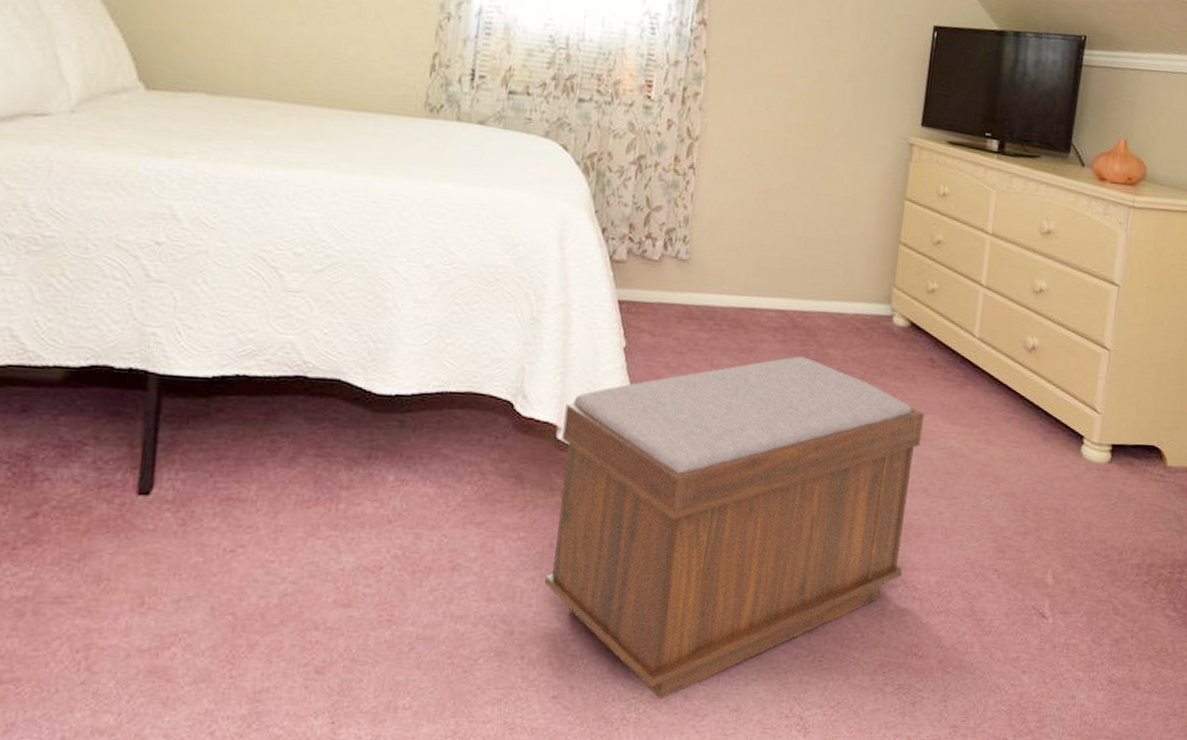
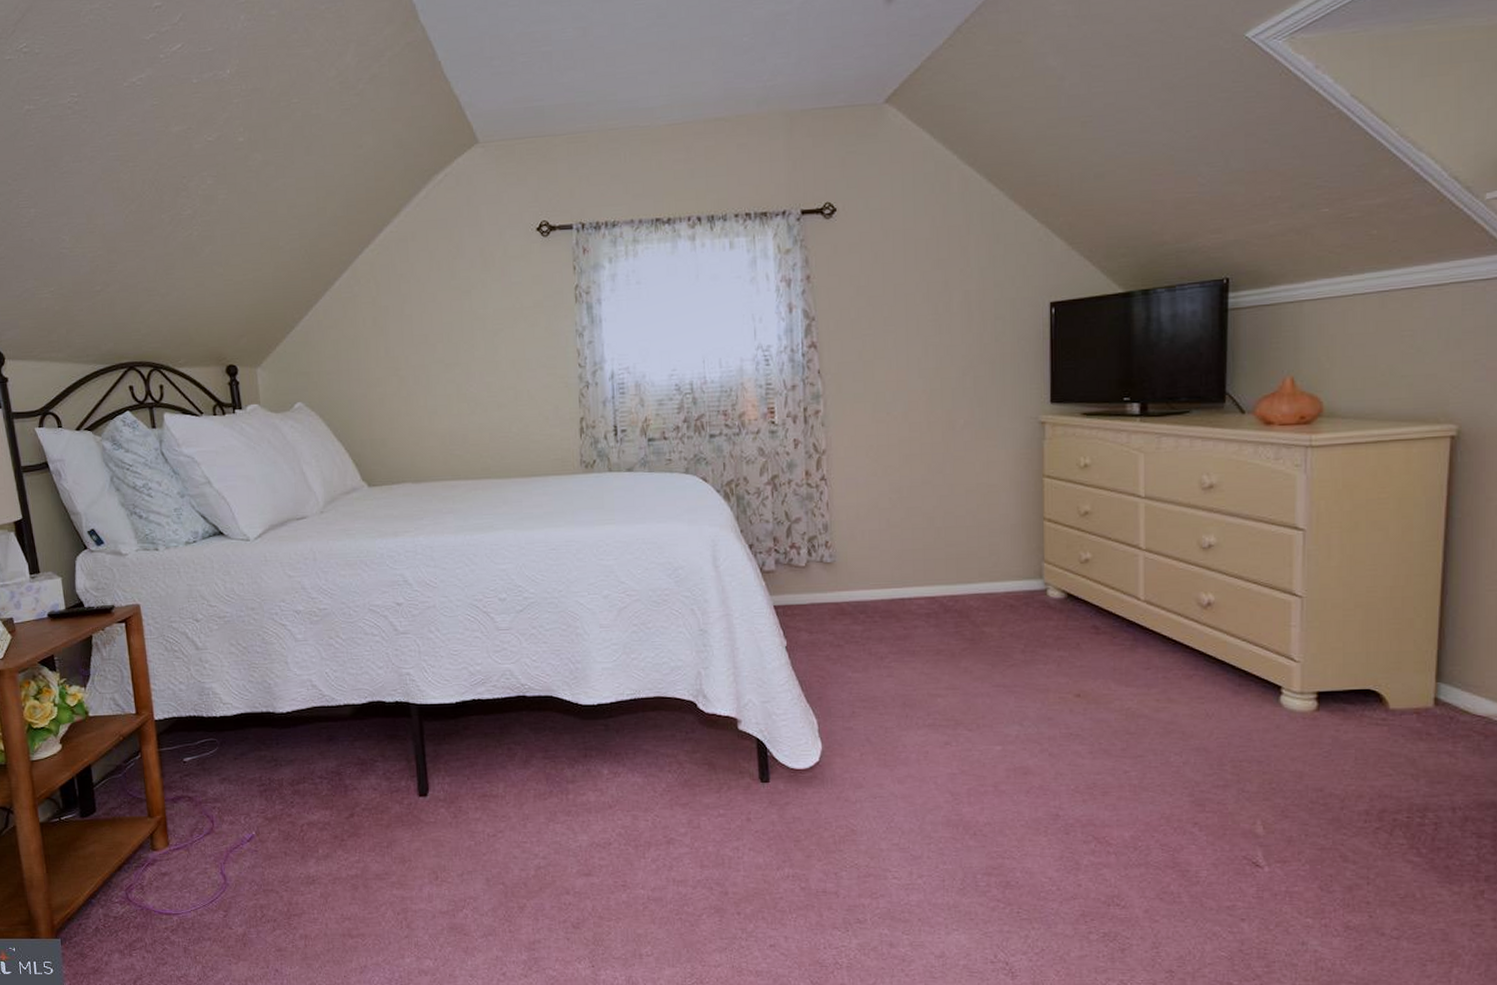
bench: present [544,356,924,700] -> none [741,637,1095,947]

